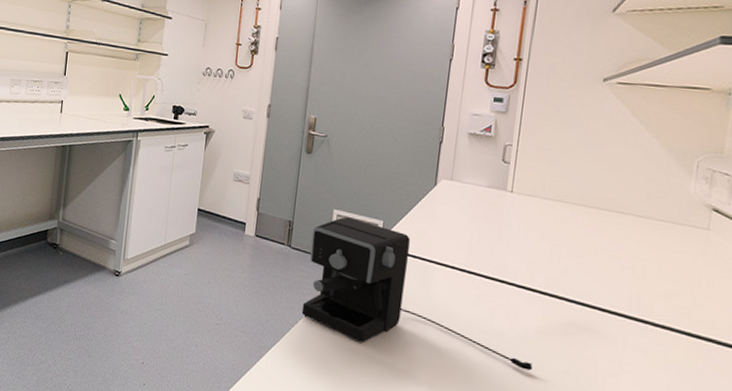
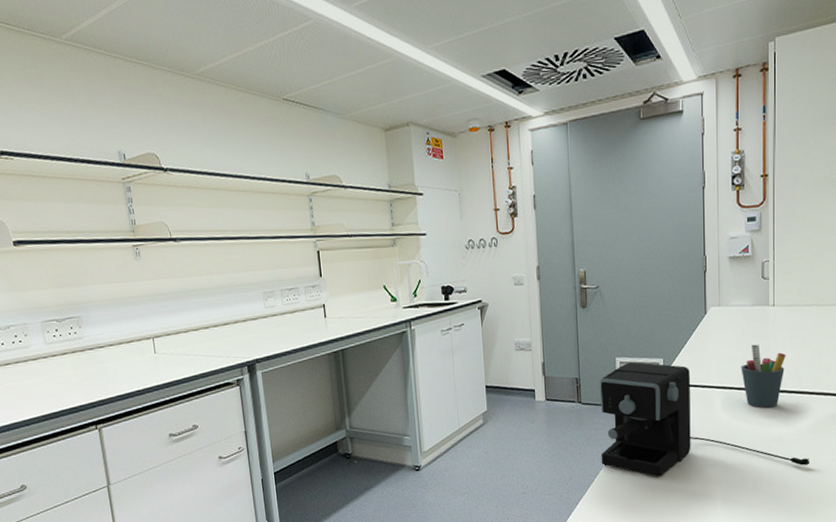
pen holder: none [466,227,519,299] -> present [741,344,786,408]

